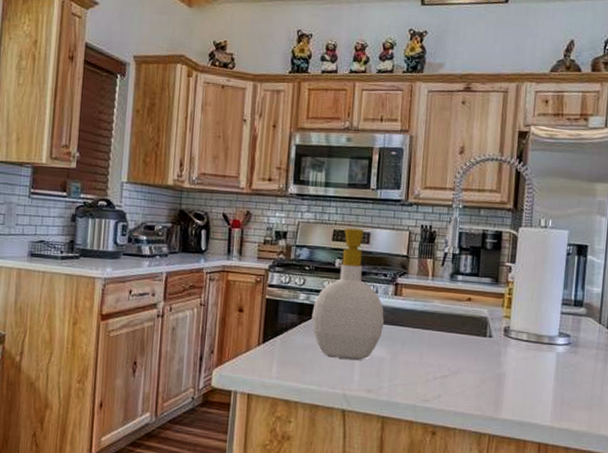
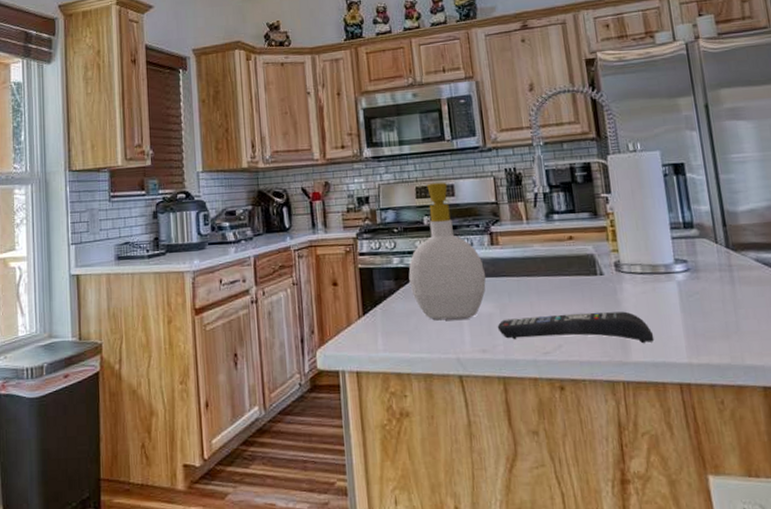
remote control: none [386,365,525,404] -> present [497,311,655,343]

